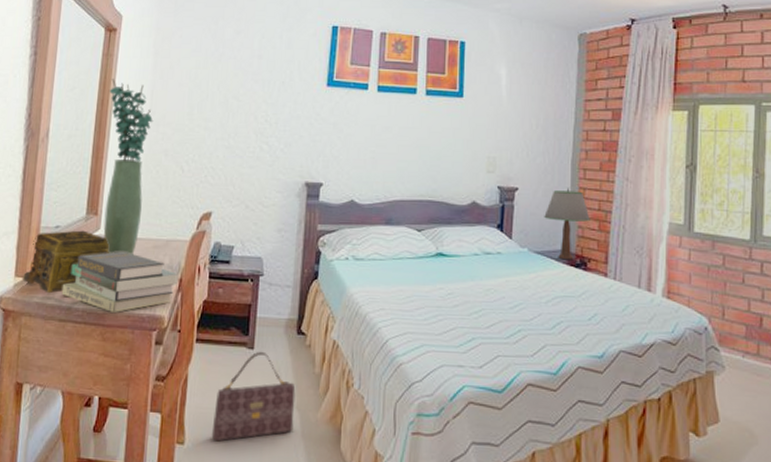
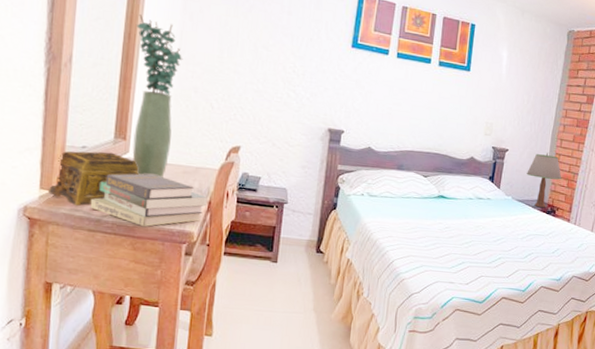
handbag: present [211,351,296,441] -> none [237,264,314,334]

